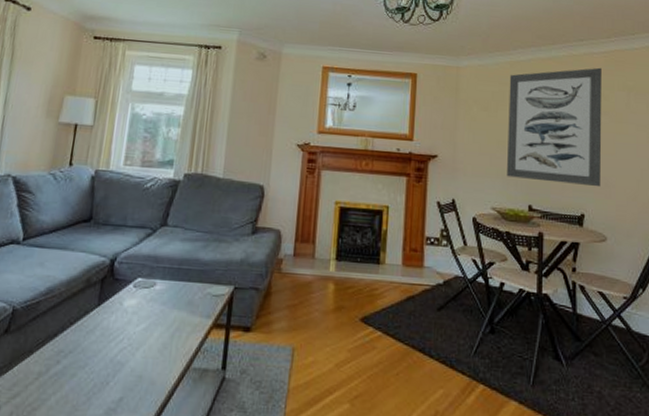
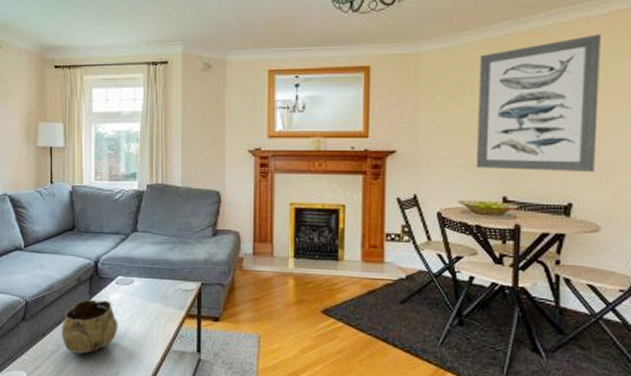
decorative bowl: none [54,305,131,376] -> present [61,299,118,354]

